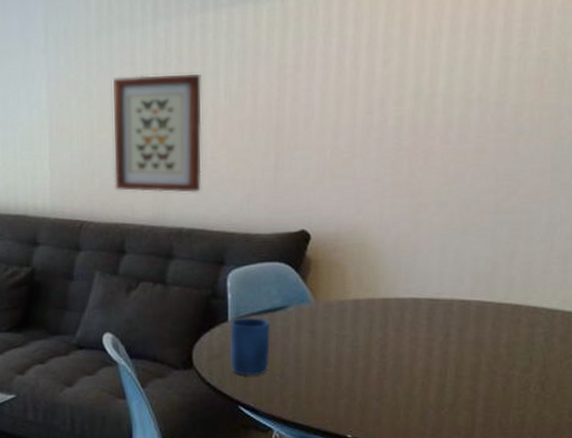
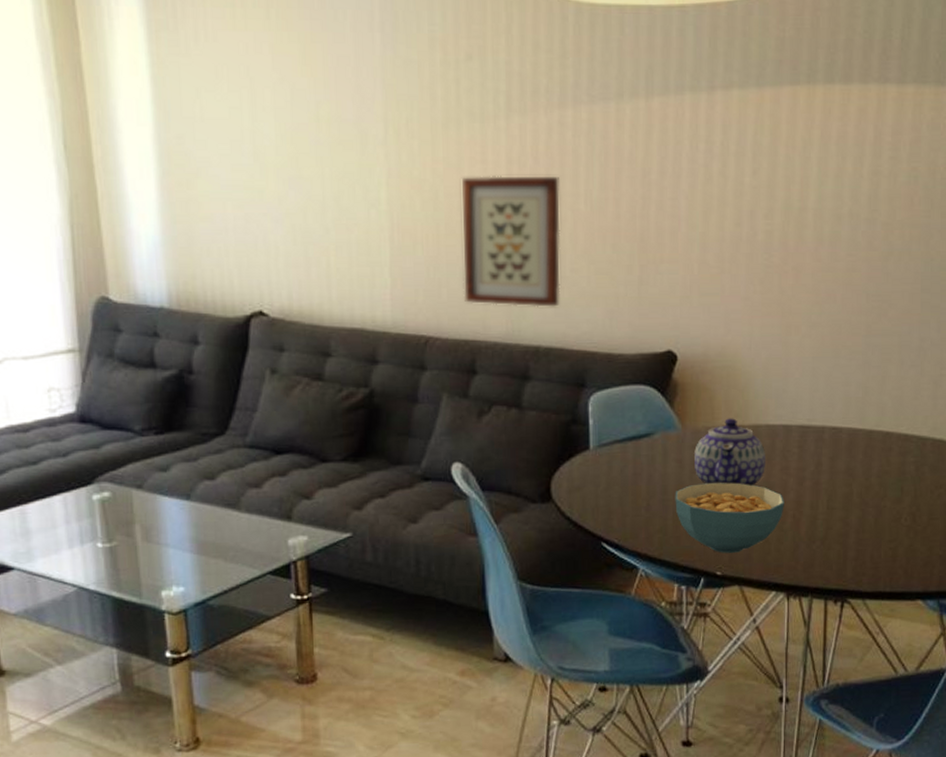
mug: present [230,317,271,376] -> none [592,445,636,510]
cereal bowl: none [308,351,413,418] -> present [675,482,784,553]
teapot: none [327,292,395,355] -> present [694,418,765,486]

